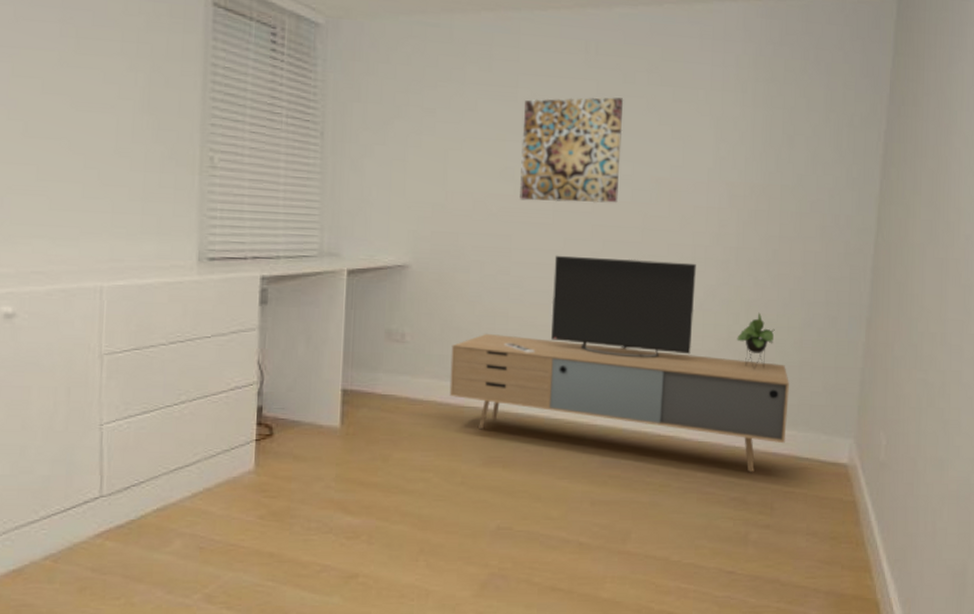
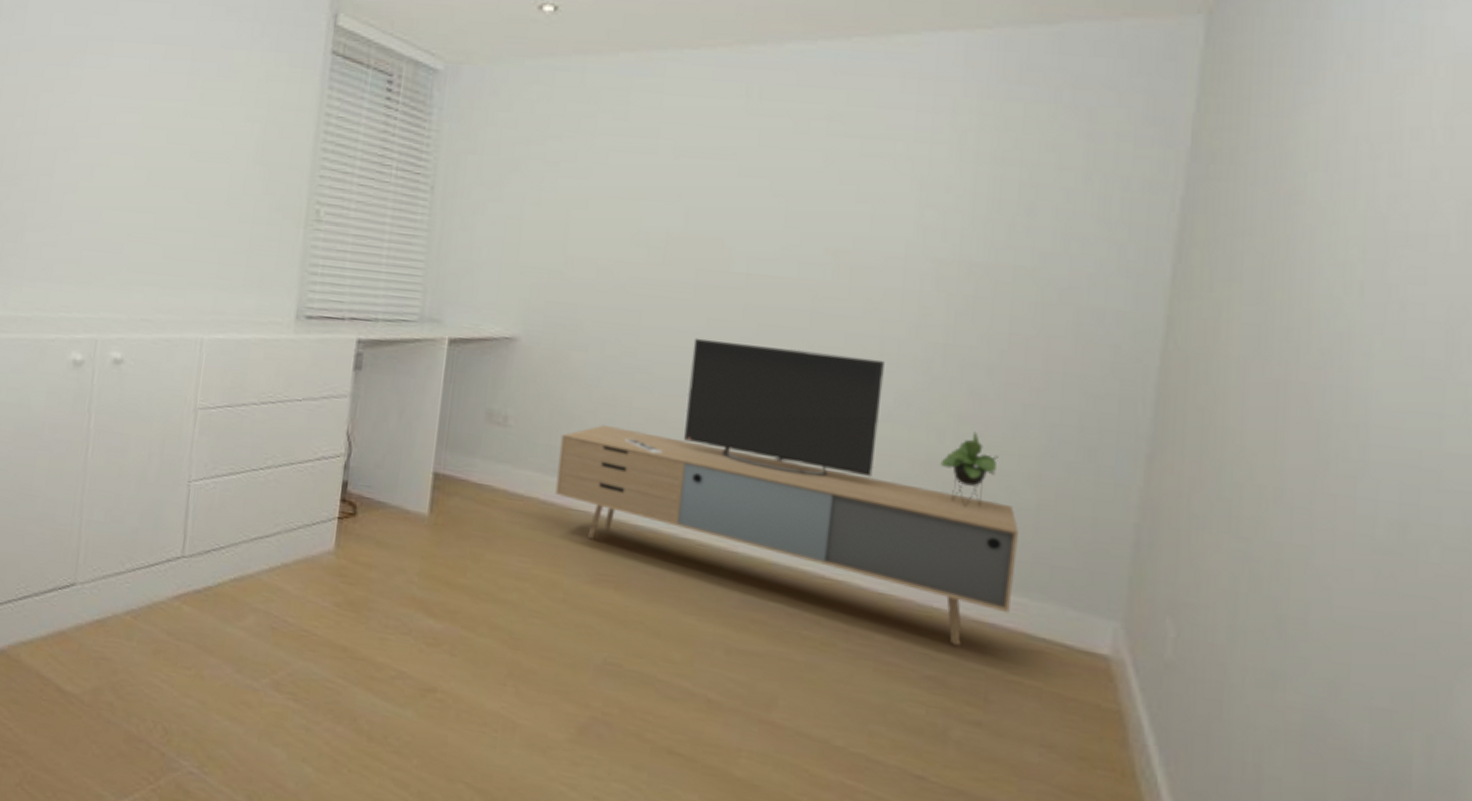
wall art: present [520,97,624,203] -> none [654,150,794,279]

